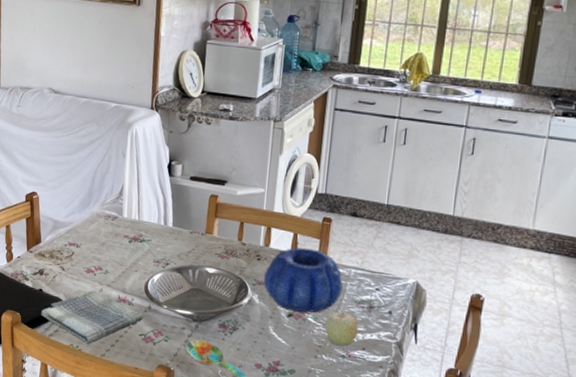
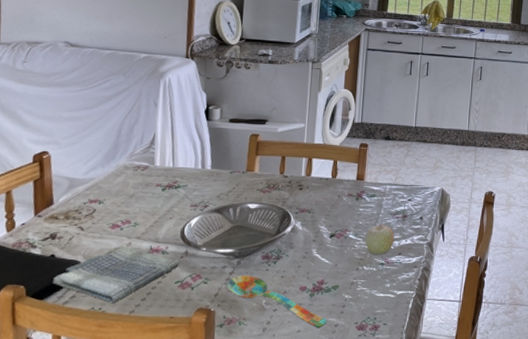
decorative bowl: present [263,247,343,313] -> none [306,172,380,231]

